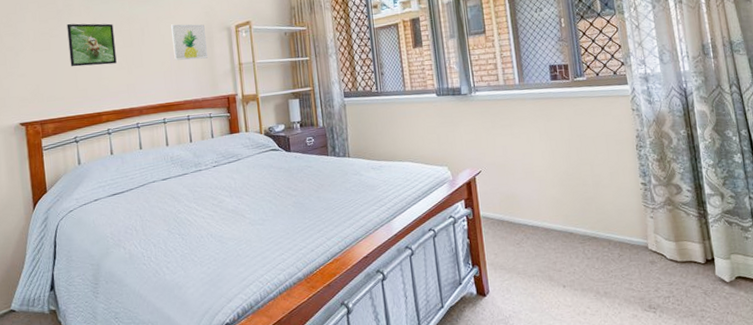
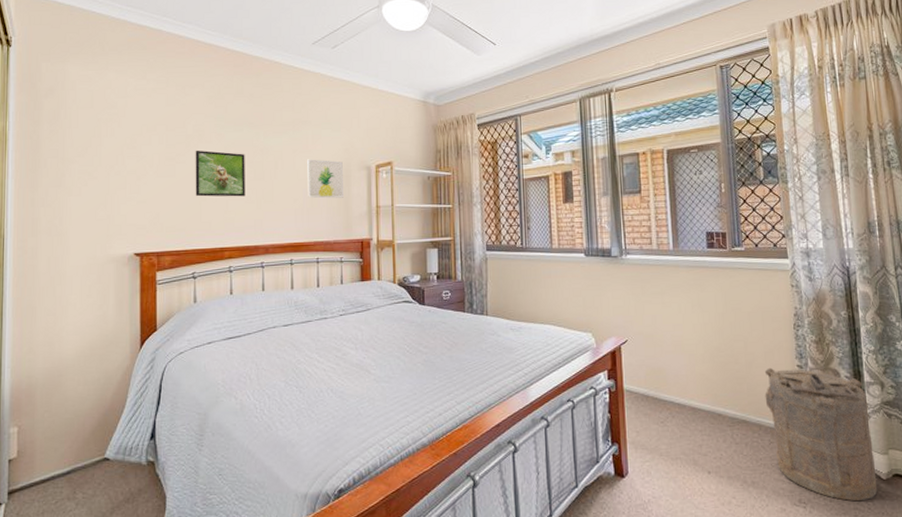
laundry hamper: none [611,186,722,304] -> present [764,367,878,502]

